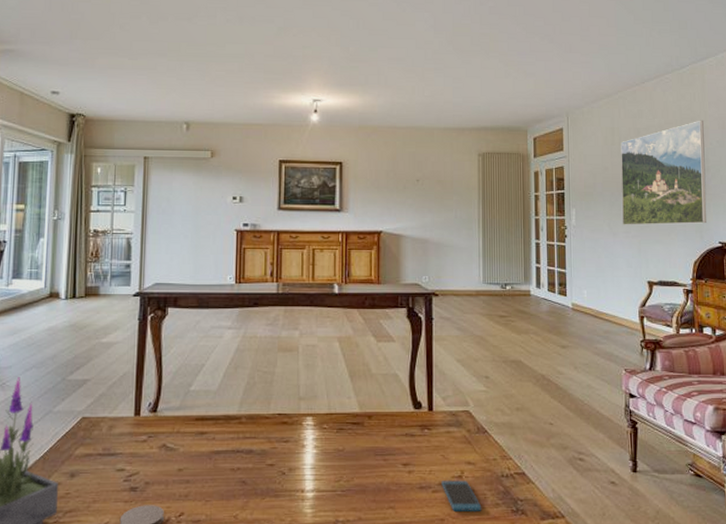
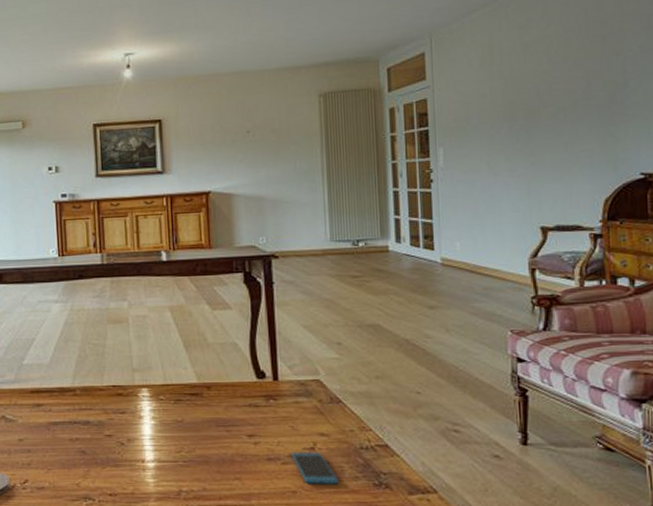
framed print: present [621,120,707,225] -> none [502,20,624,162]

